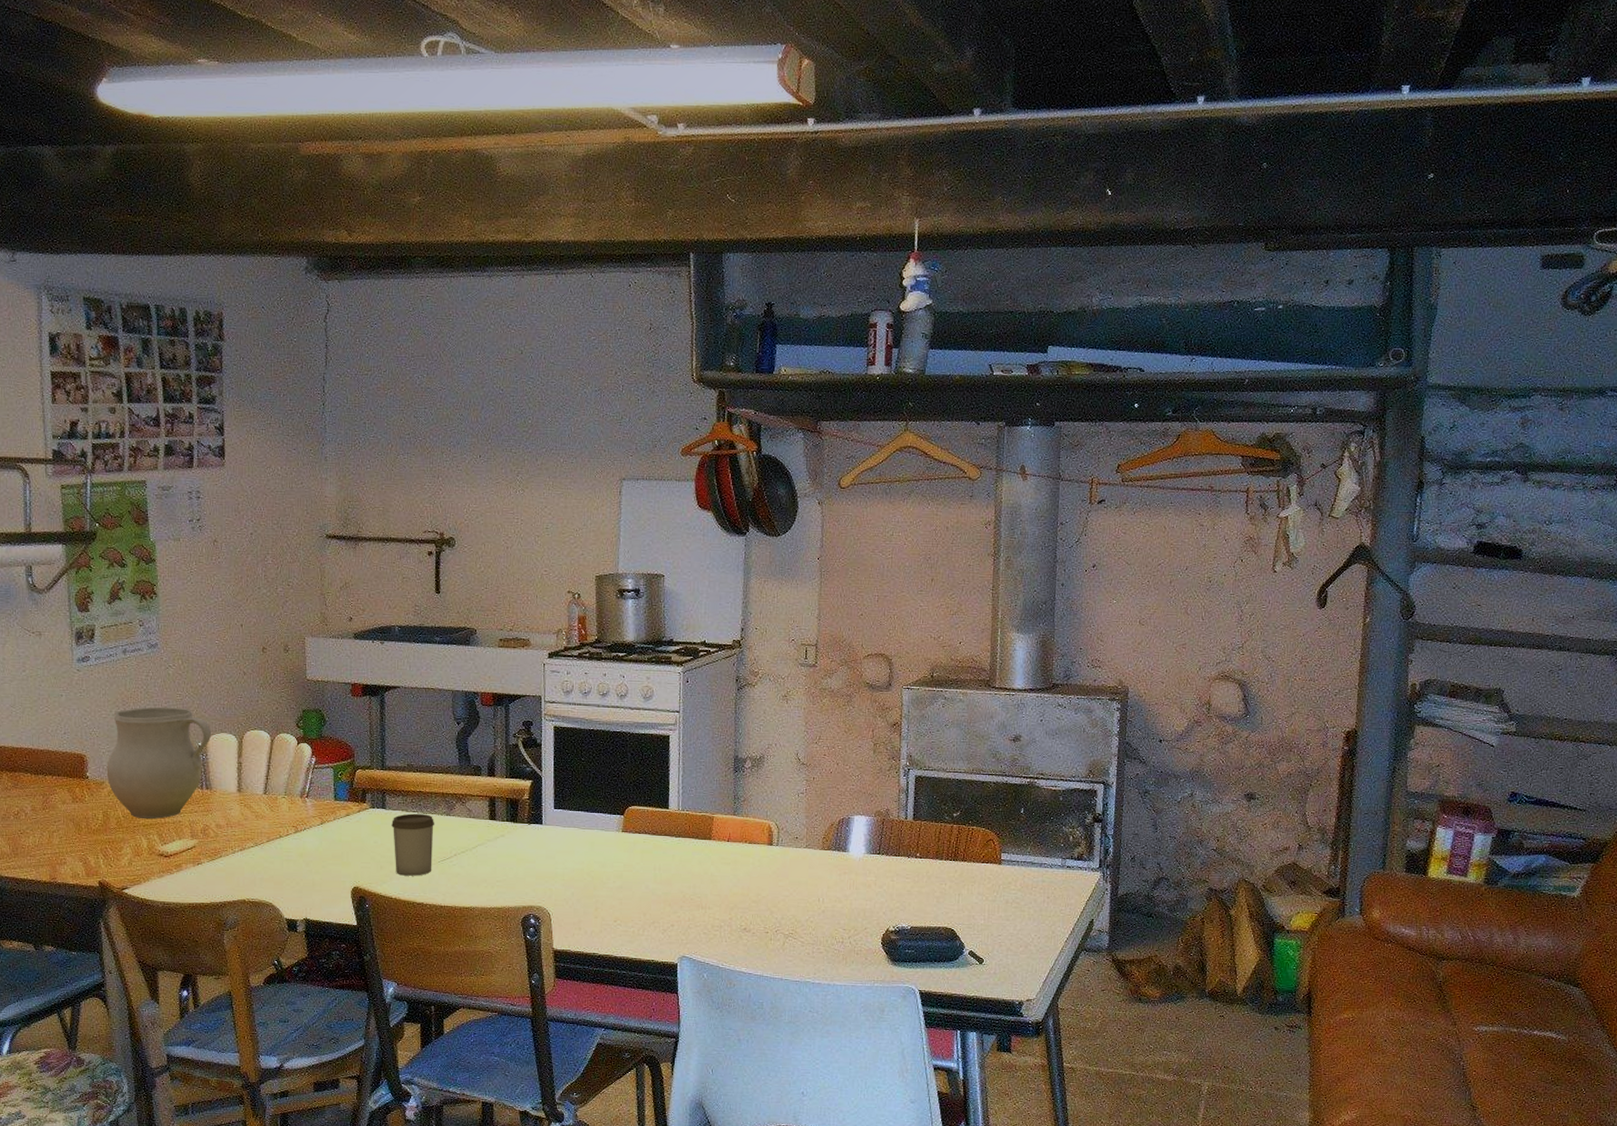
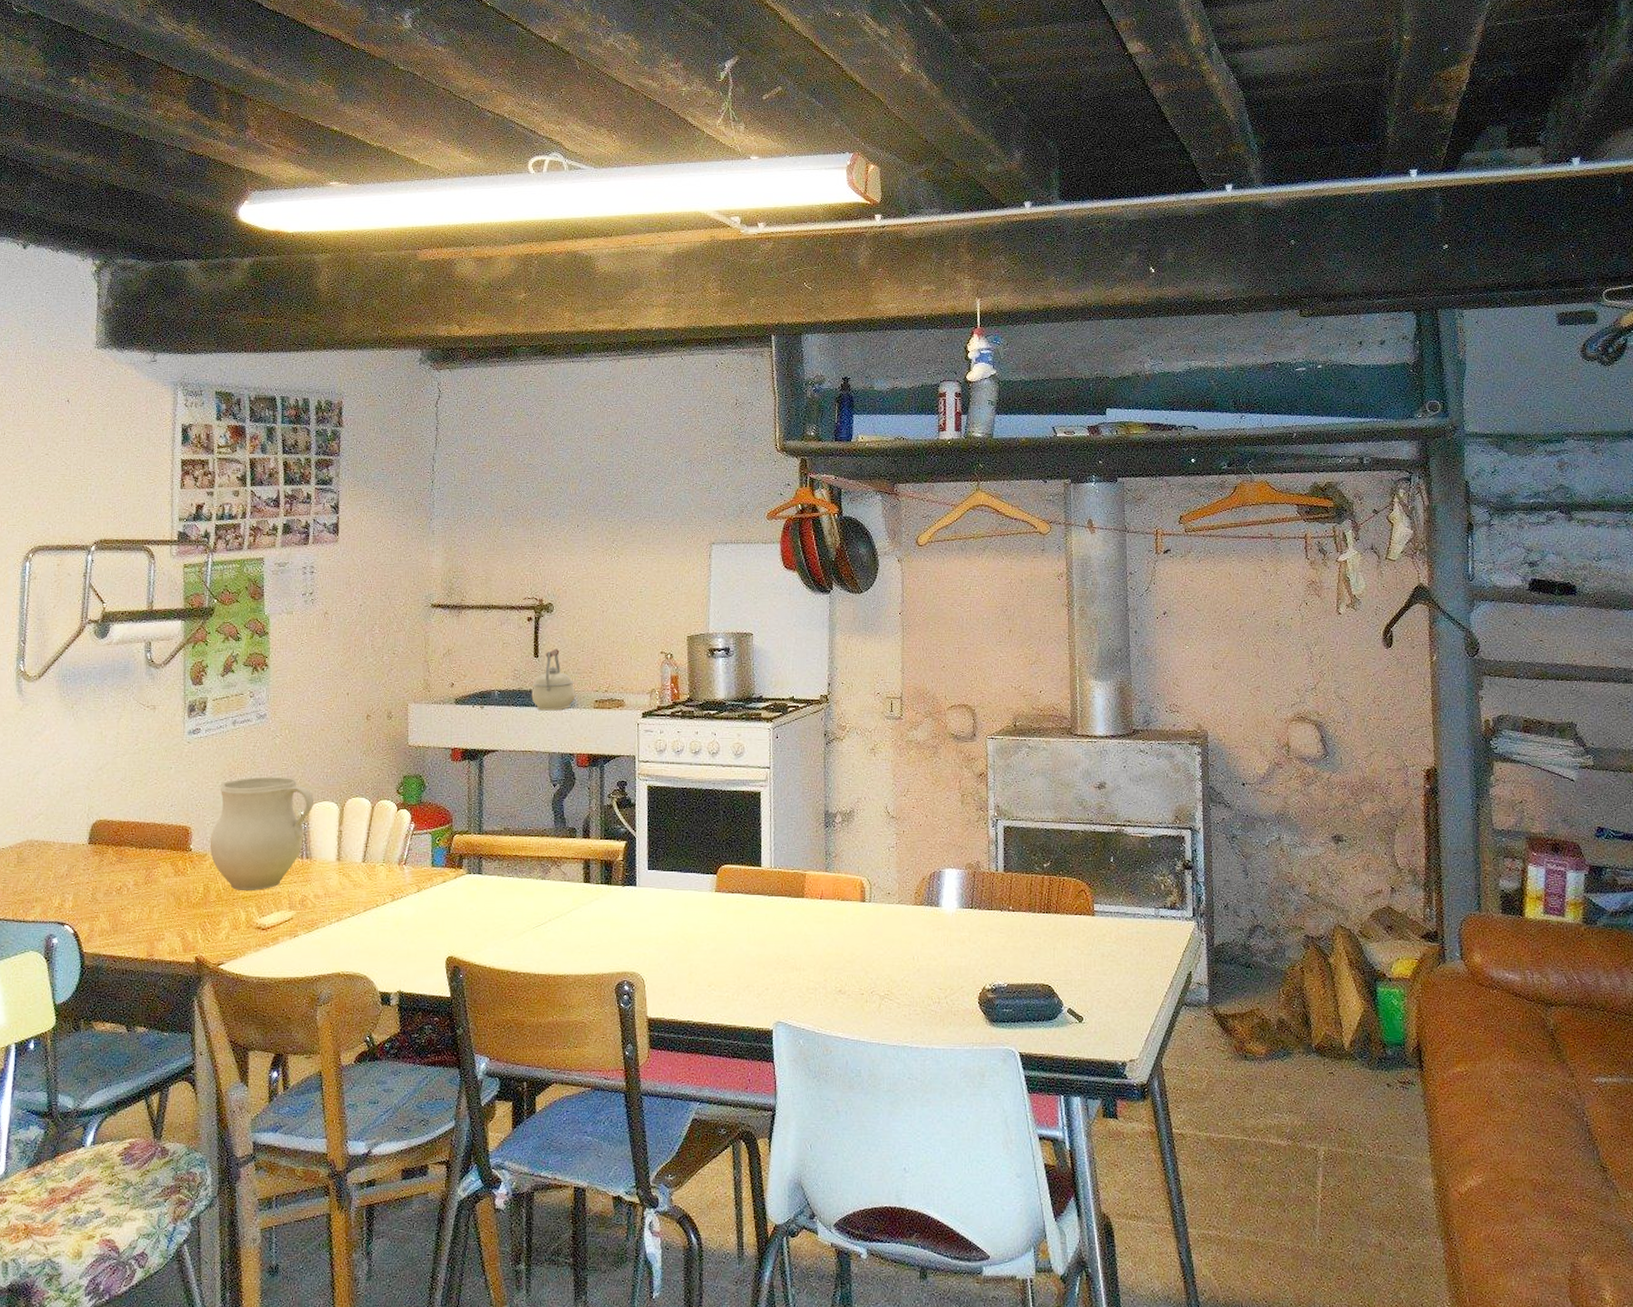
cup: present [392,813,434,876] -> none [487,878,530,943]
kettle: none [433,584,479,649] -> present [531,648,575,711]

